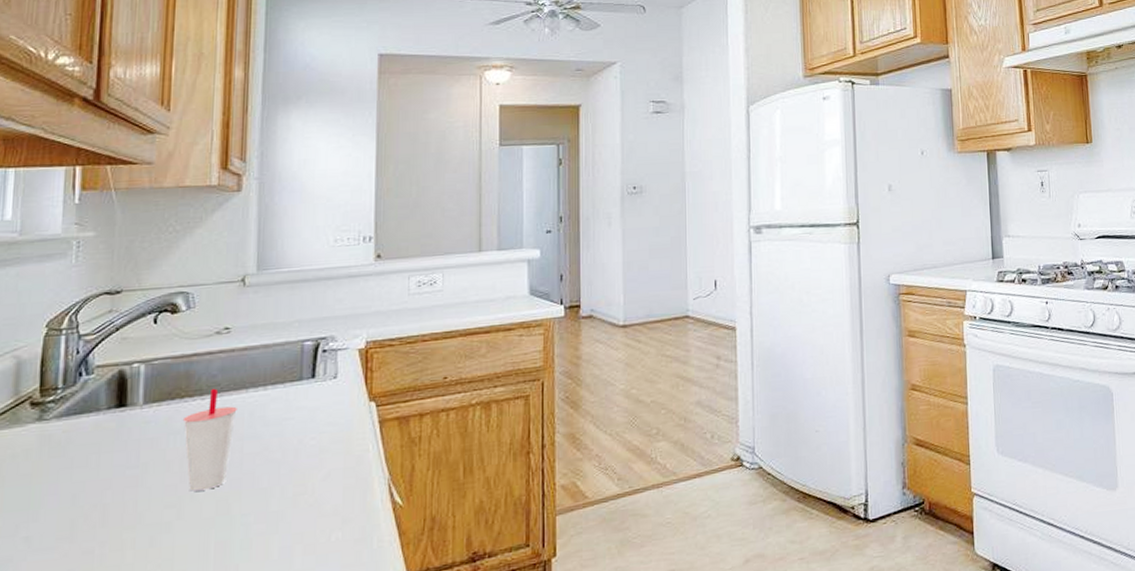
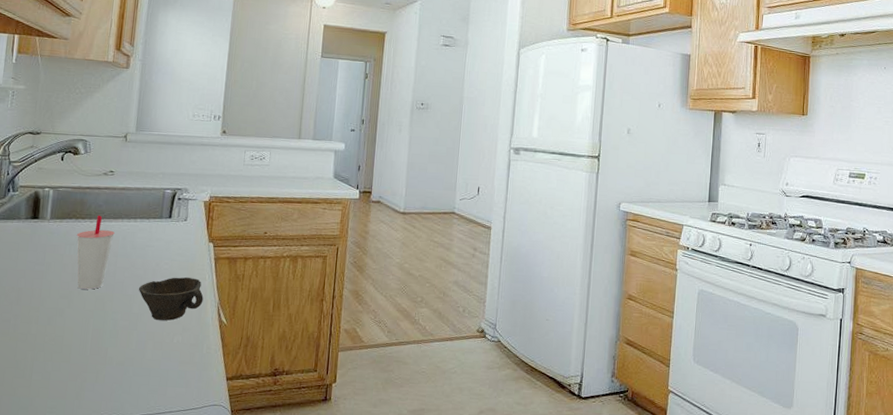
cup: none [276,451,368,516] -> present [138,276,204,321]

